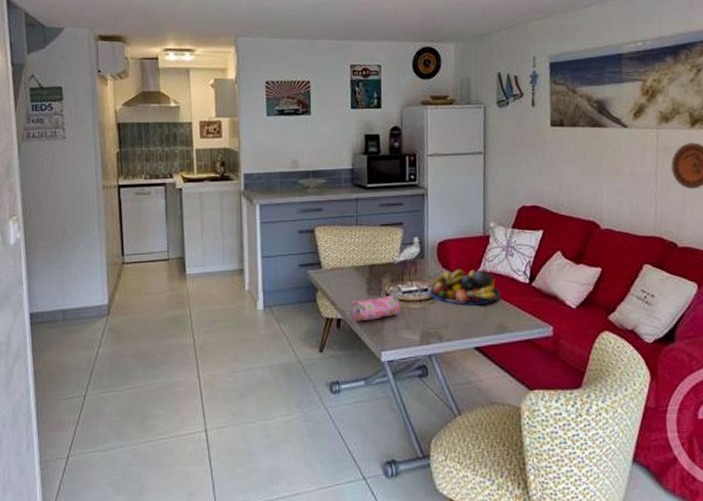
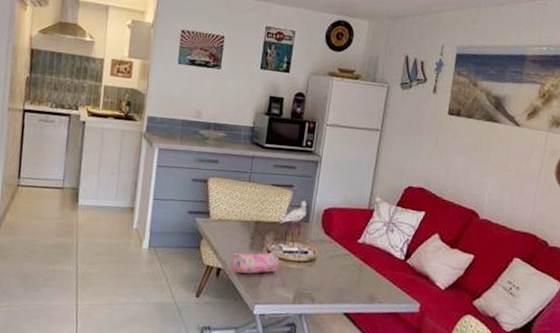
fruit bowl: present [429,269,501,306] -> none [308,237,376,275]

